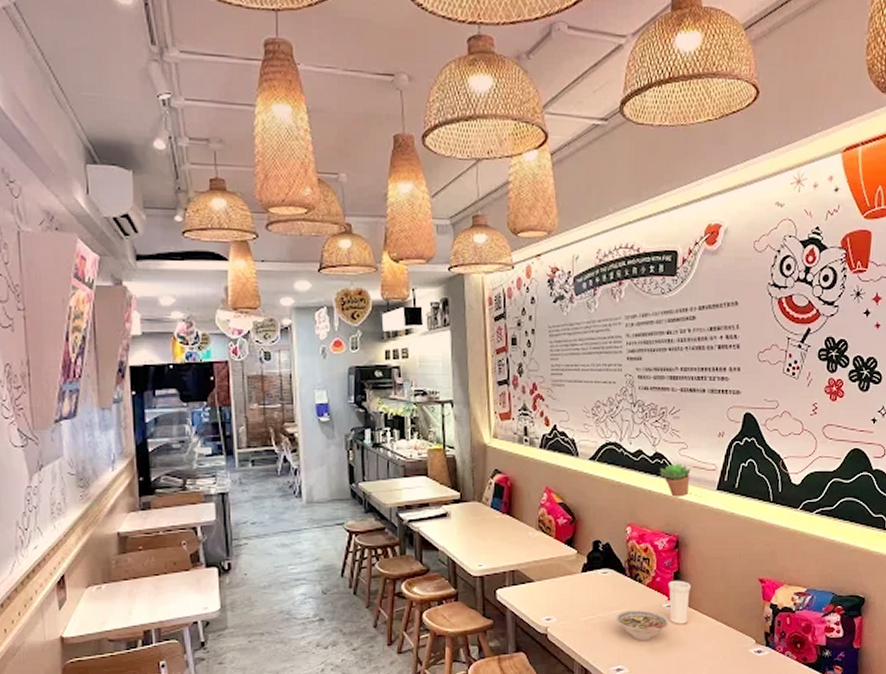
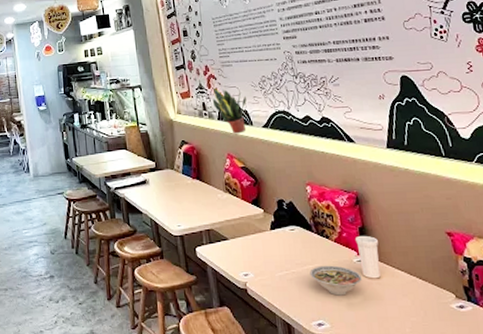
potted plant: none [536,410,575,465] -> present [212,87,247,134]
succulent plant: present [660,463,691,497] -> none [329,126,361,157]

